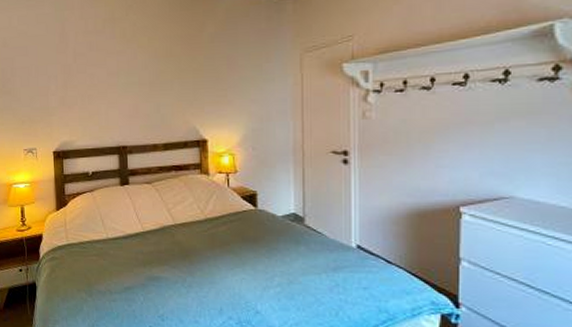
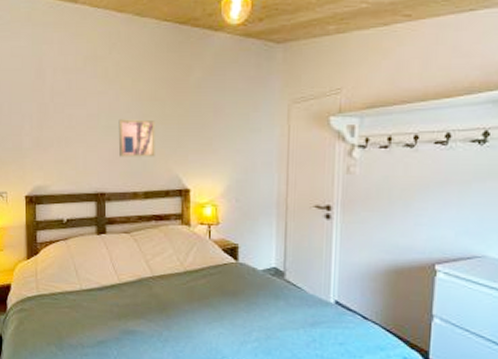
wall art: none [137,75,173,111] -> present [118,119,155,157]

